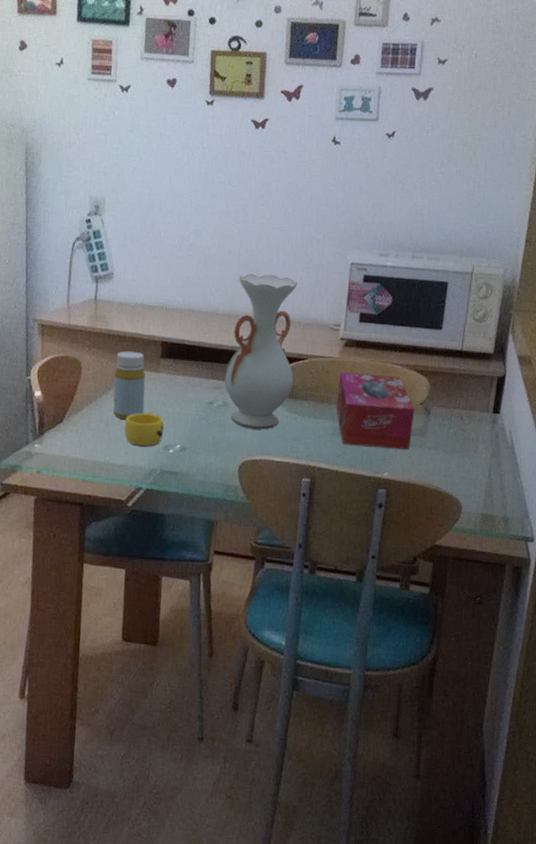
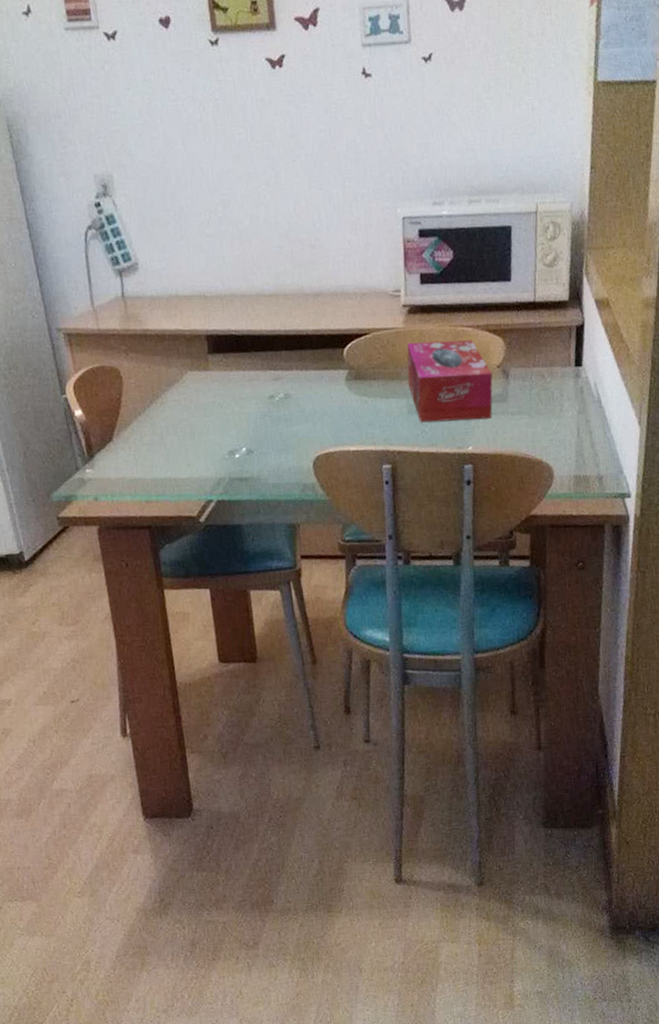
bottle: present [113,351,145,420] -> none [158,350,200,429]
cup: present [124,412,164,446] -> none [181,416,226,455]
vase: present [224,274,297,430] -> none [281,242,359,420]

